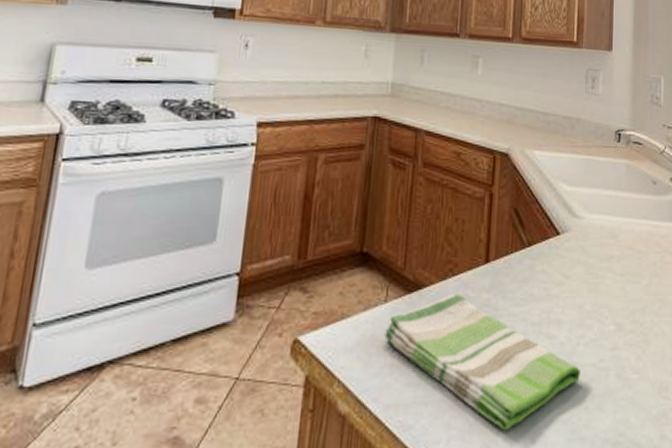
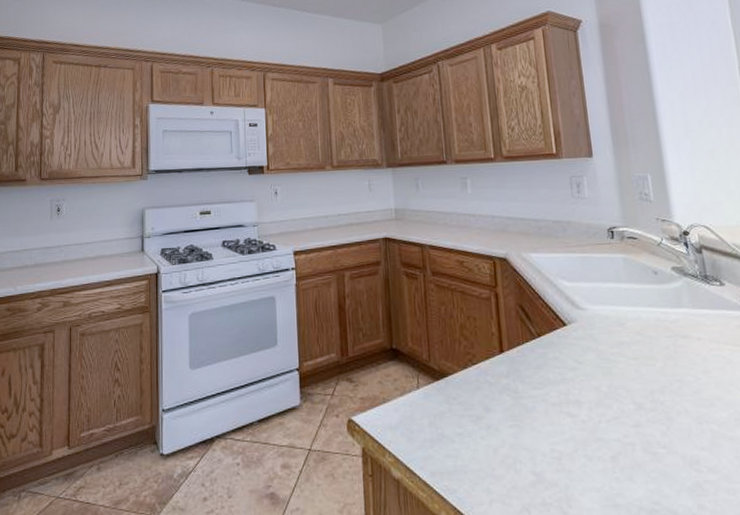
dish towel: present [383,295,580,431] -> none [420,381,607,497]

